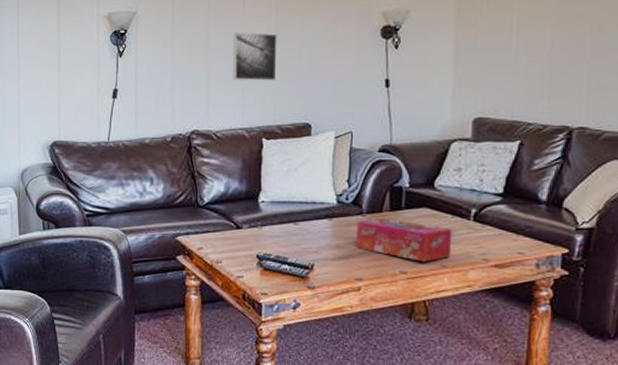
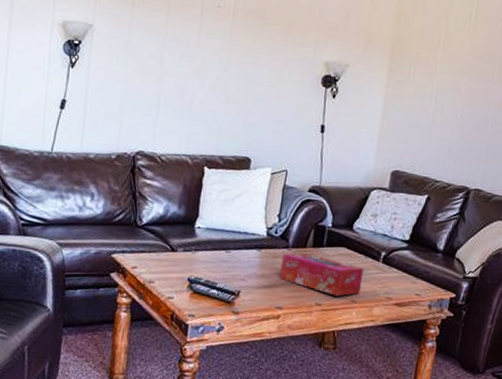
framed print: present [232,32,277,81] -> none [181,60,228,113]

